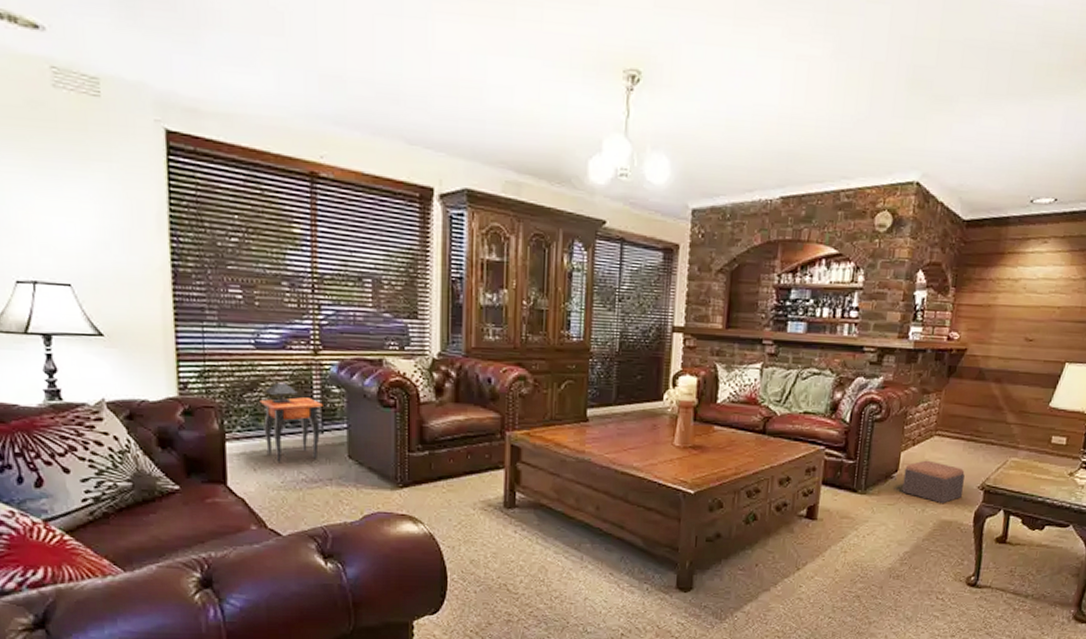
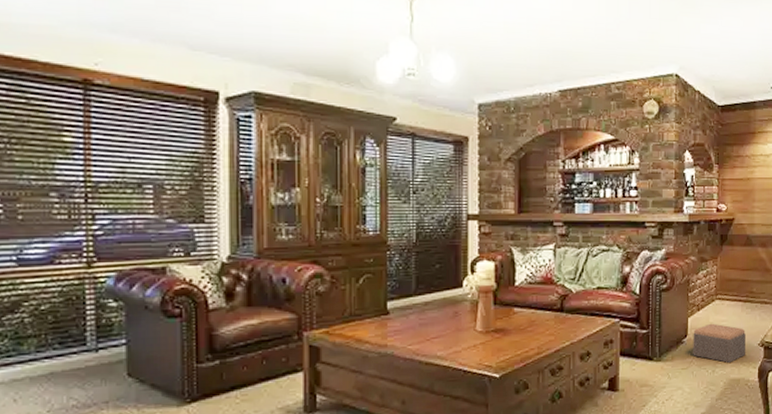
side table: present [259,382,323,464] -> none [22,300,97,390]

